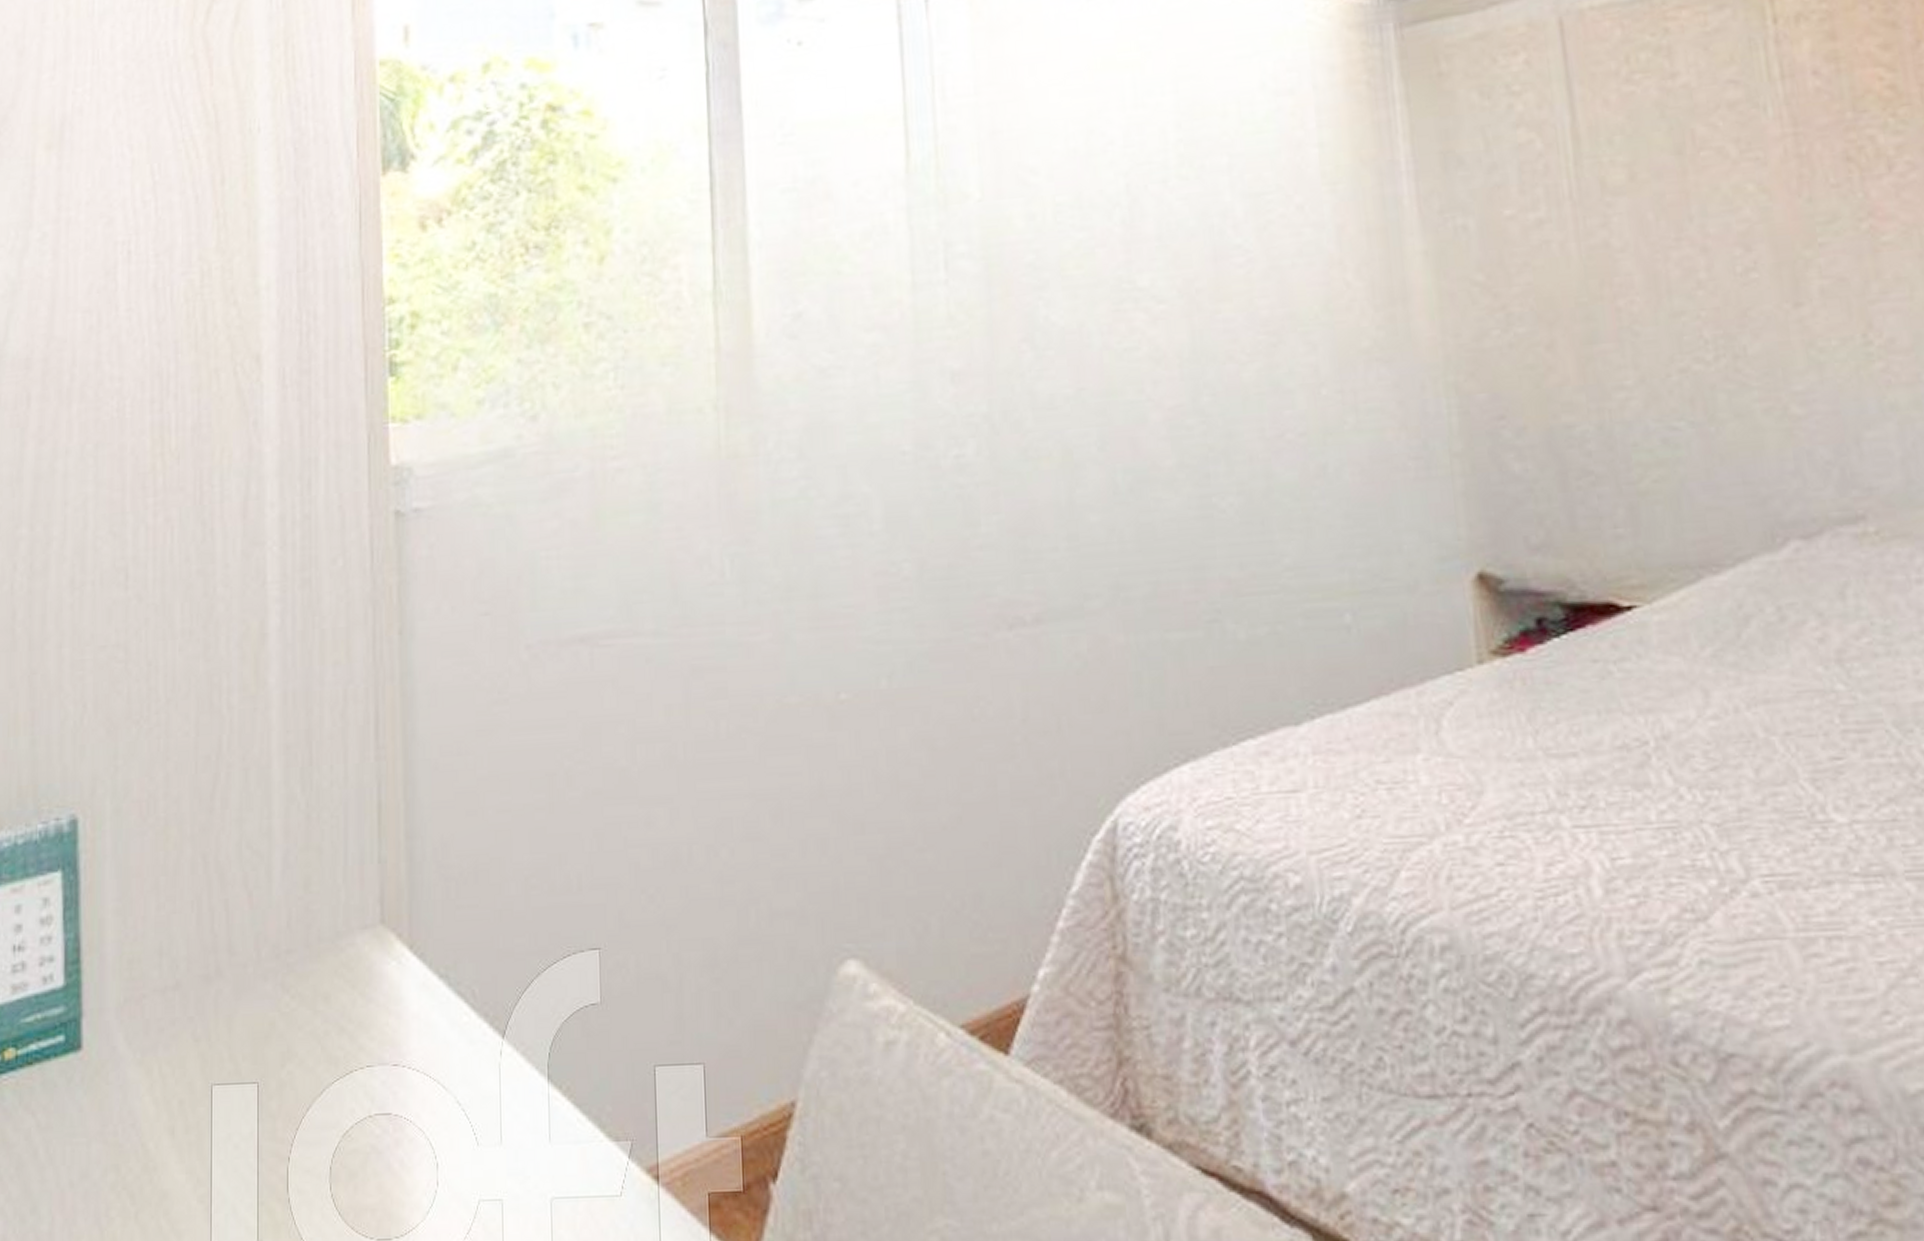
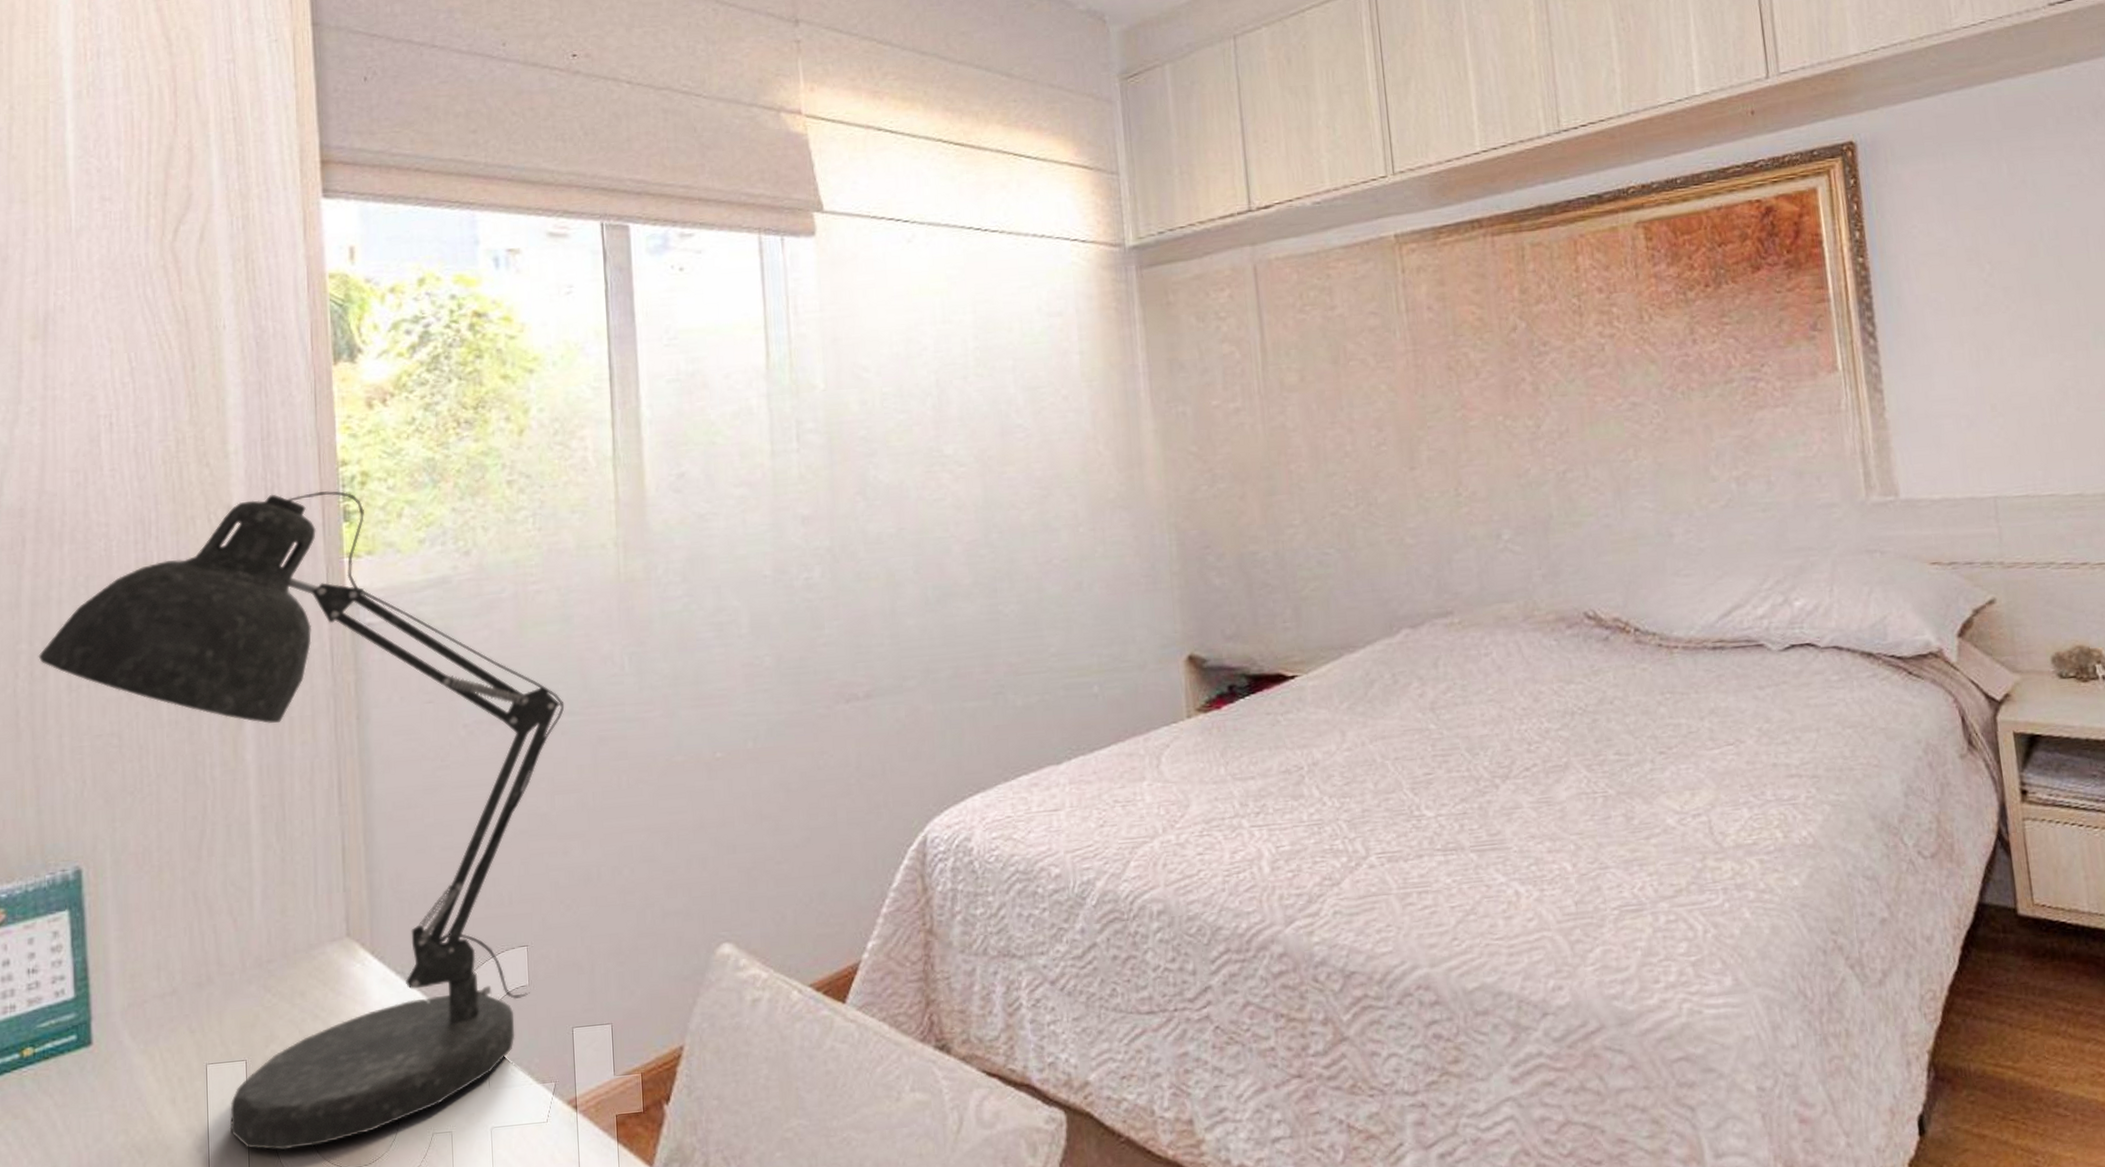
desk lamp: none [39,336,650,1209] -> present [38,491,565,1151]

